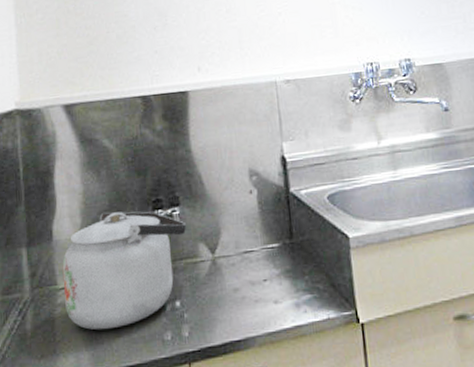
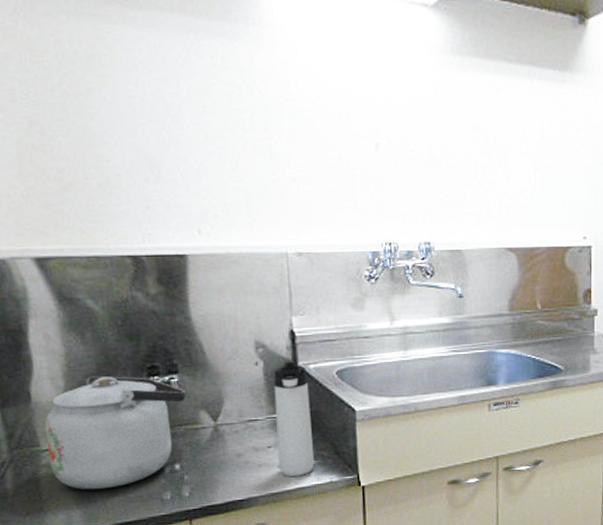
thermos bottle: none [267,188,311,314] -> present [273,361,315,477]

